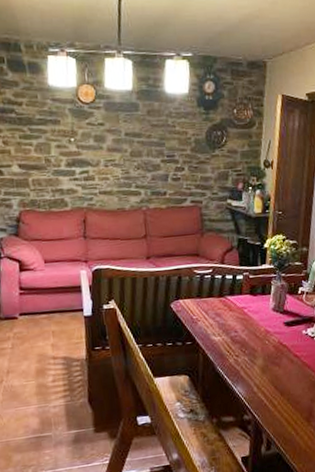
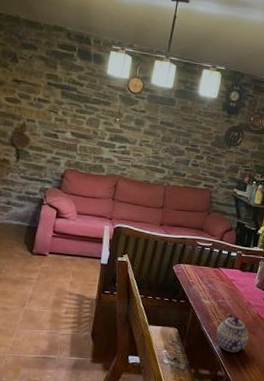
teapot: none [234,346,274,391] -> present [216,313,249,353]

